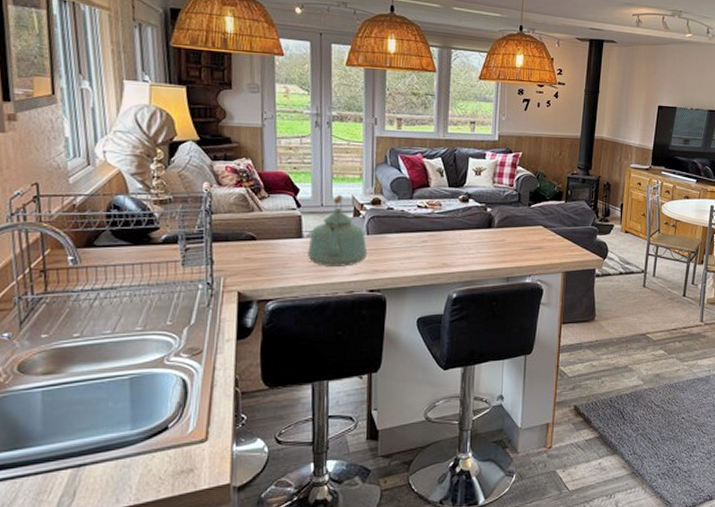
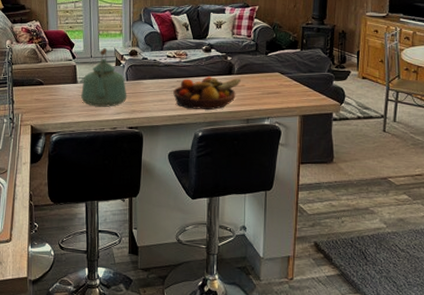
fruit bowl: none [424,230,501,269] -> present [173,76,241,111]

